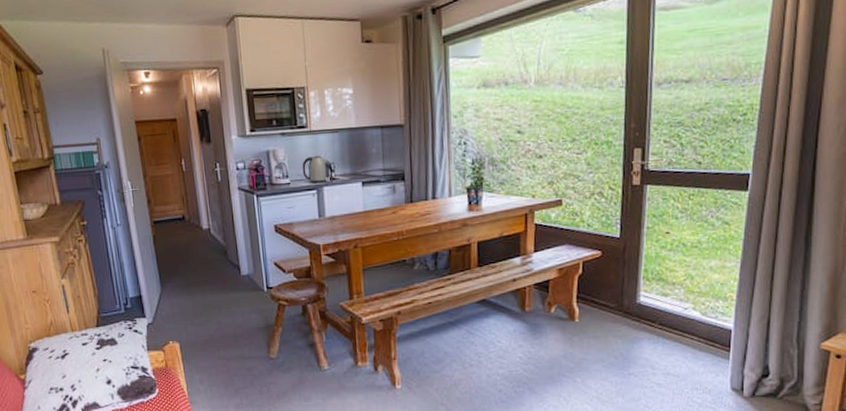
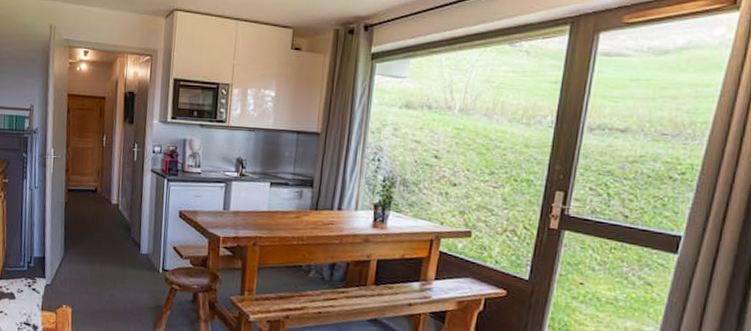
kettle: present [302,155,327,184] -> none [214,150,239,178]

